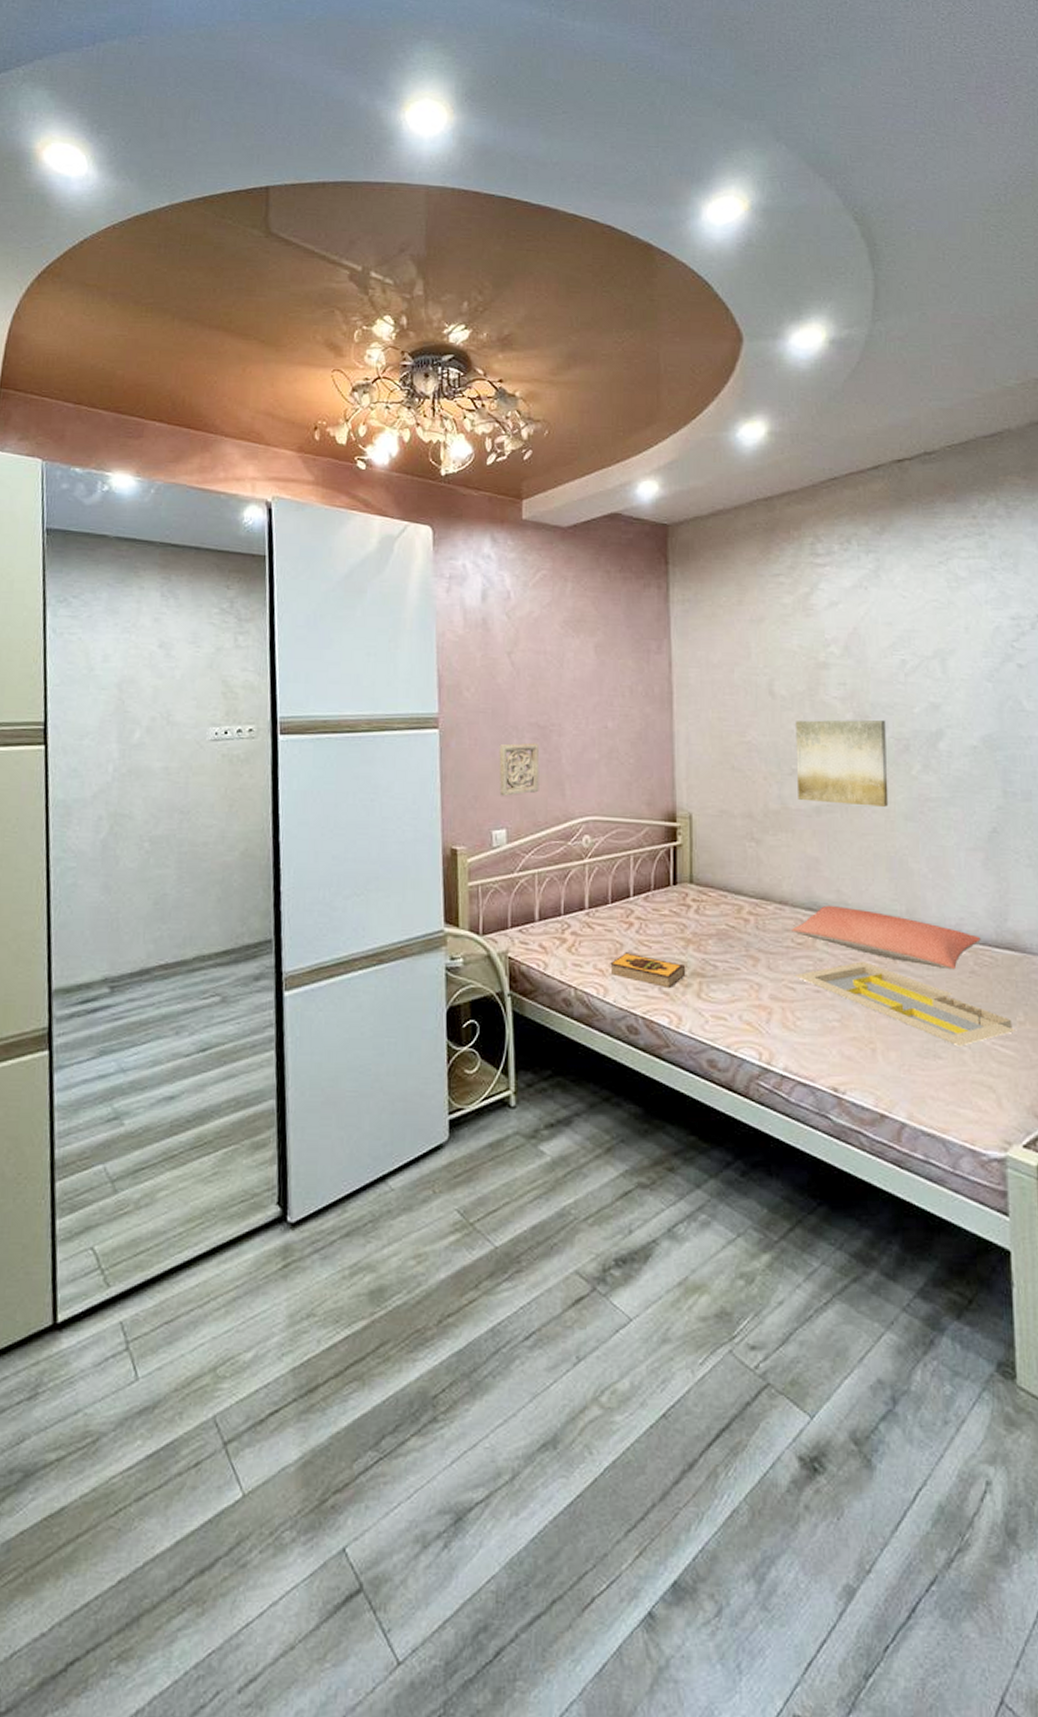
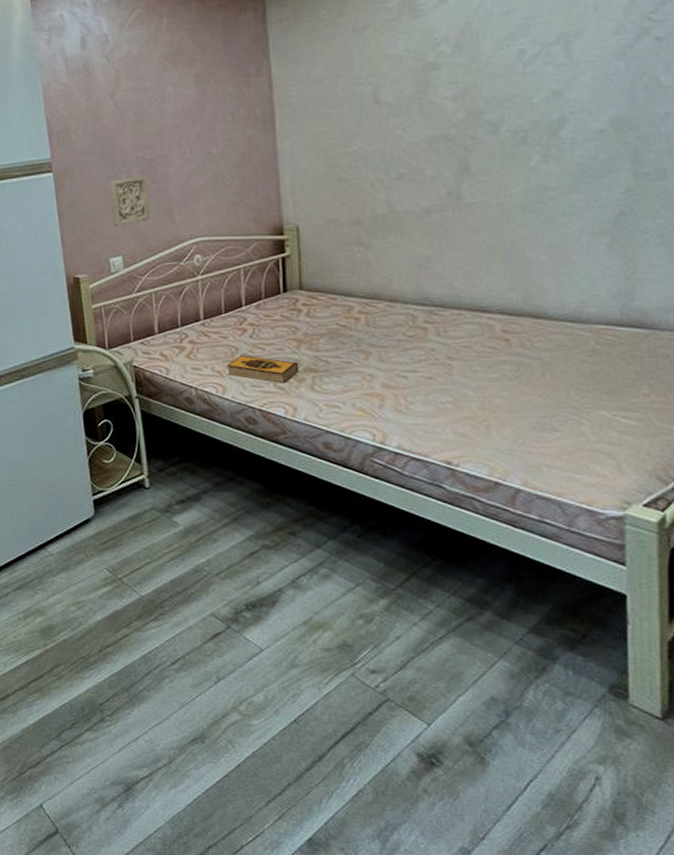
pillow: present [792,906,981,970] -> none [403,299,604,351]
serving tray: present [795,961,1016,1047] -> none [407,348,639,420]
wall art: present [796,719,889,807] -> none [404,114,504,203]

